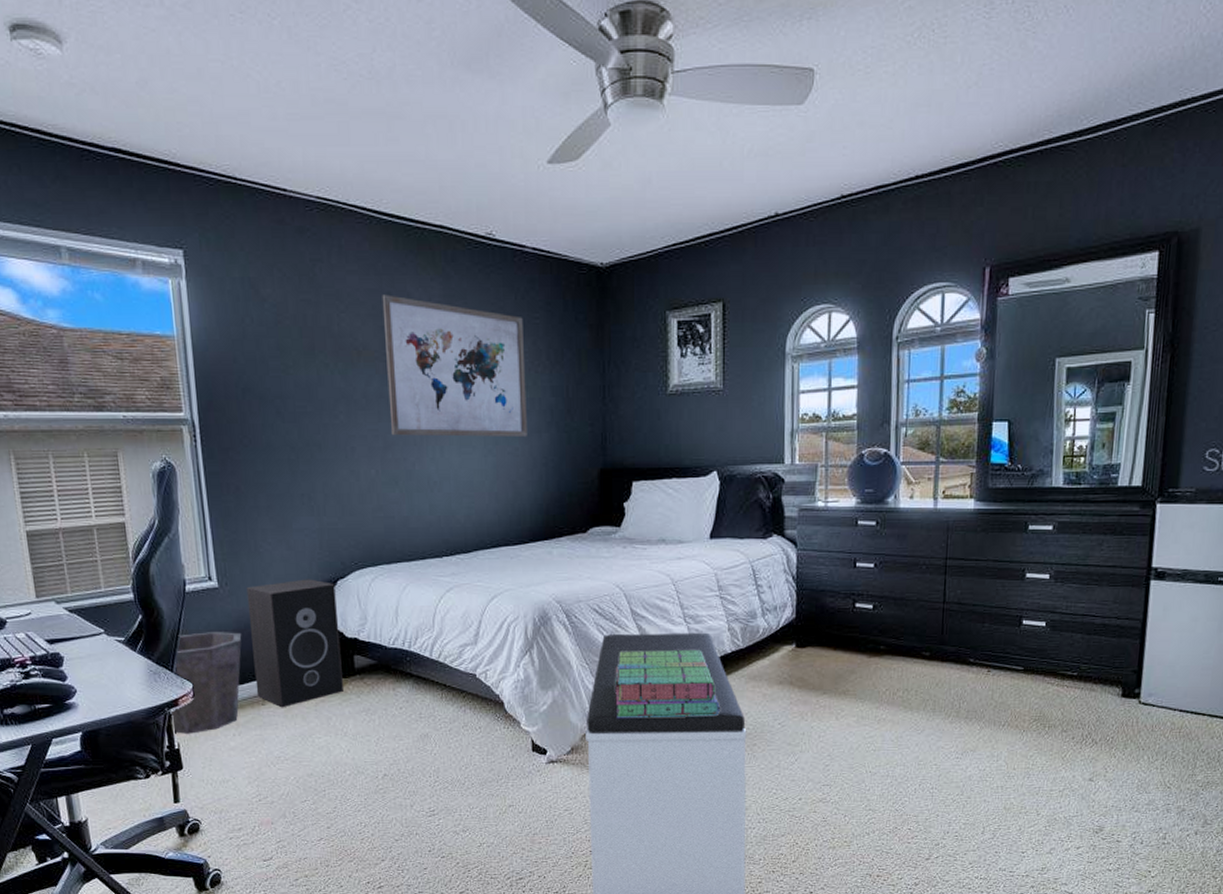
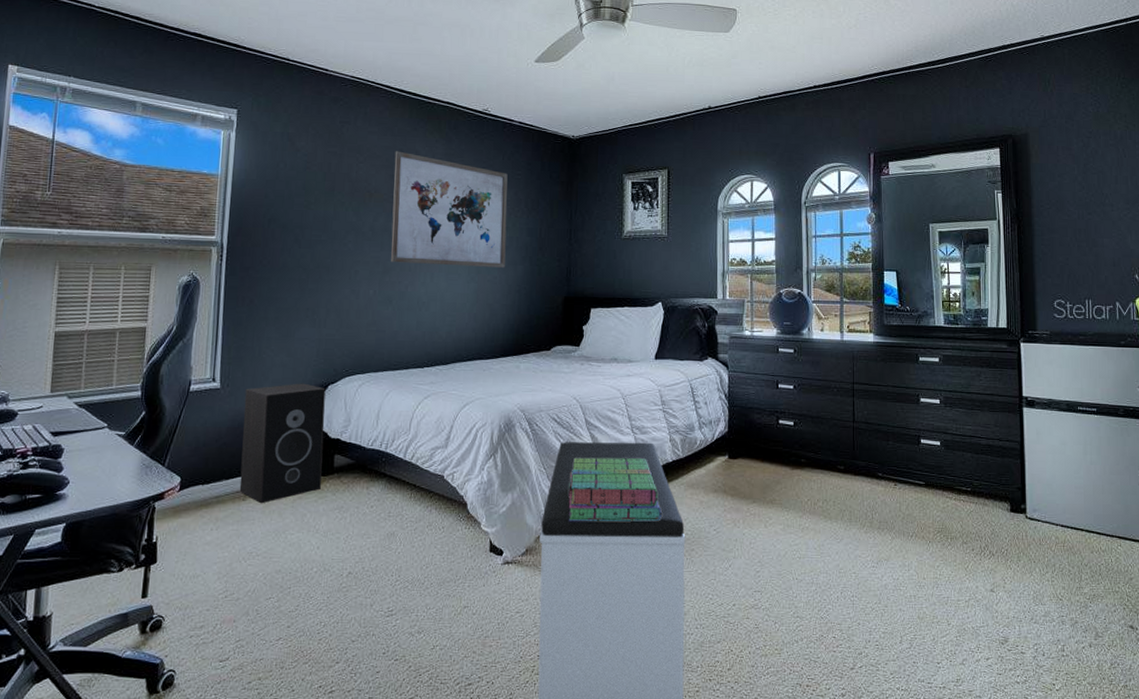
waste bin: present [171,632,242,734] -> none [153,429,235,527]

